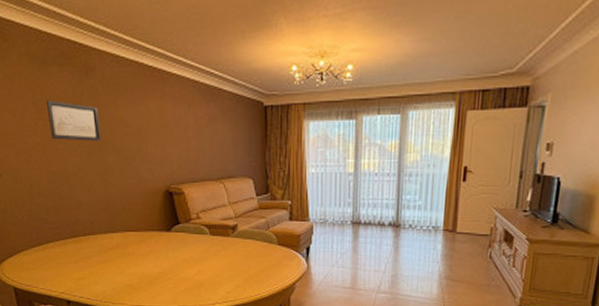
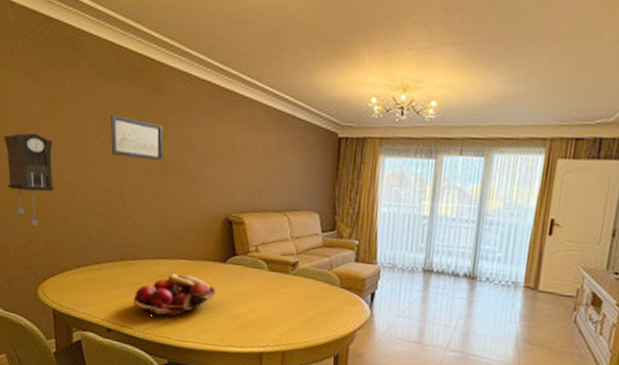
fruit basket: none [88,245,163,286] -> present [133,274,215,317]

